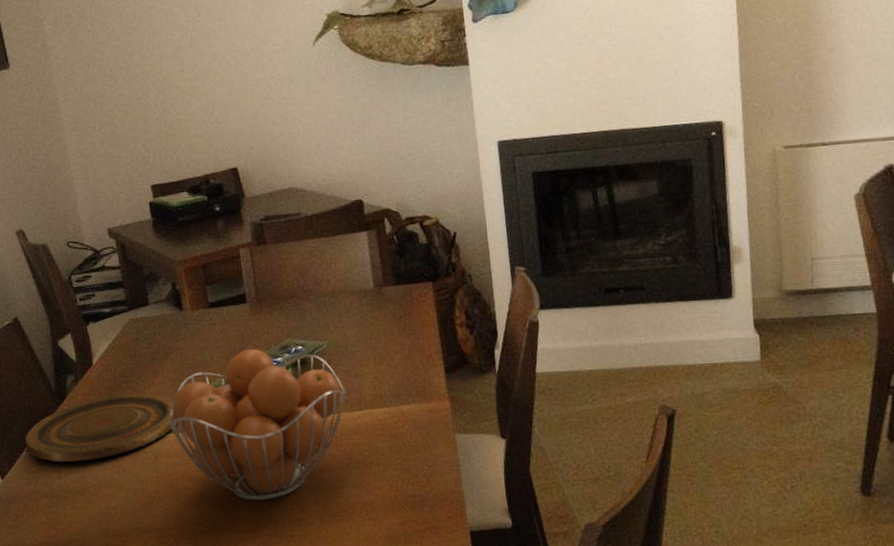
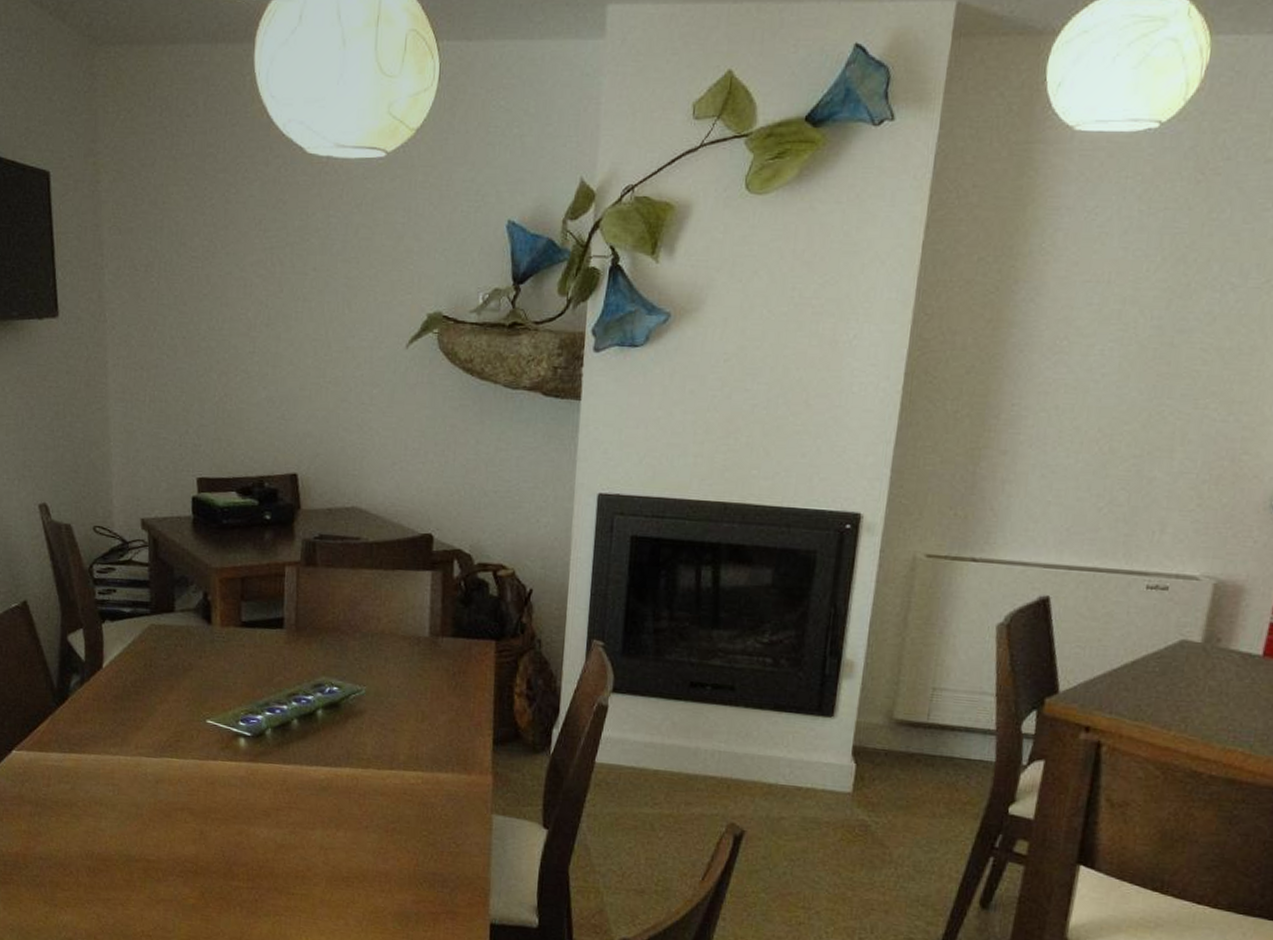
plate: present [25,393,177,463] -> none [15,705,187,773]
fruit basket: present [169,348,346,501] -> none [177,679,378,851]

